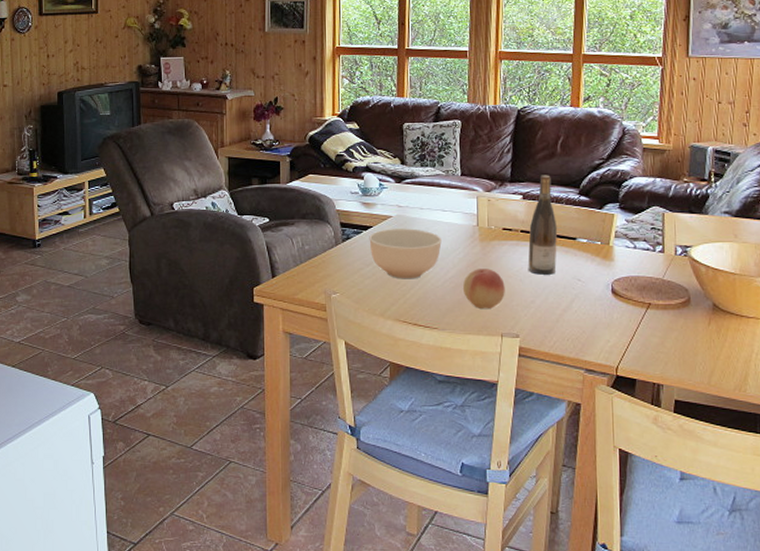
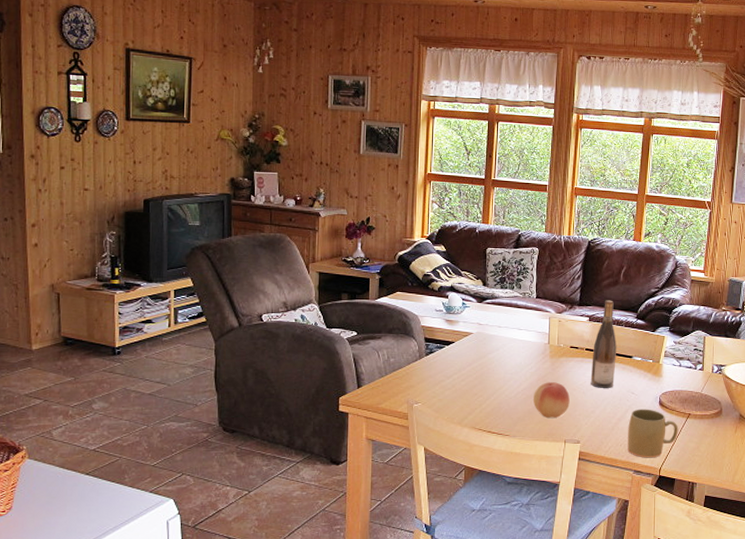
bowl: present [369,229,442,279] -> none [451,344,516,391]
mug: none [575,298,637,355] -> present [628,409,678,458]

